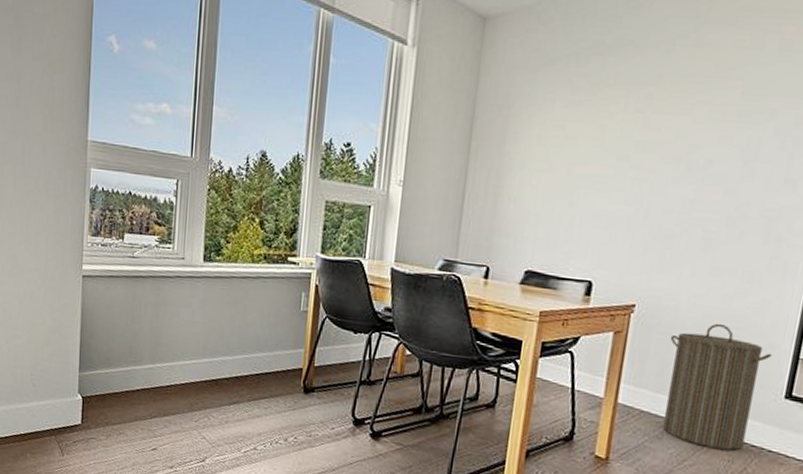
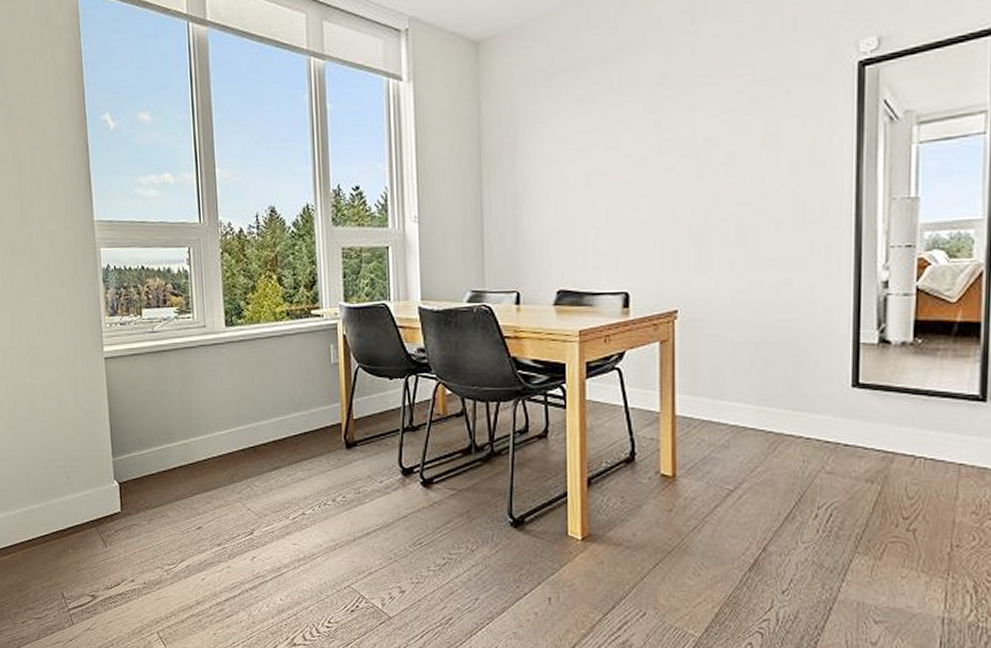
laundry hamper: present [662,323,773,451] -> none [720,317,831,449]

